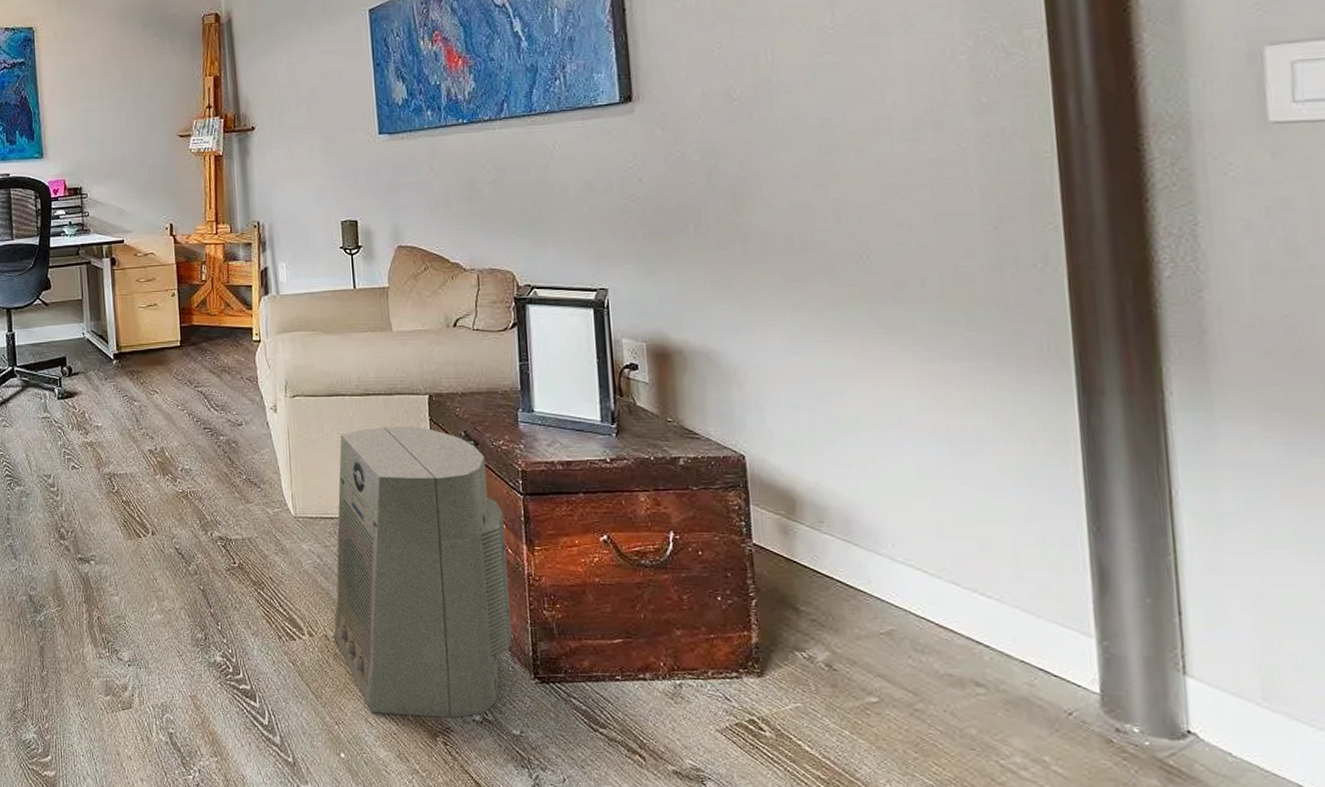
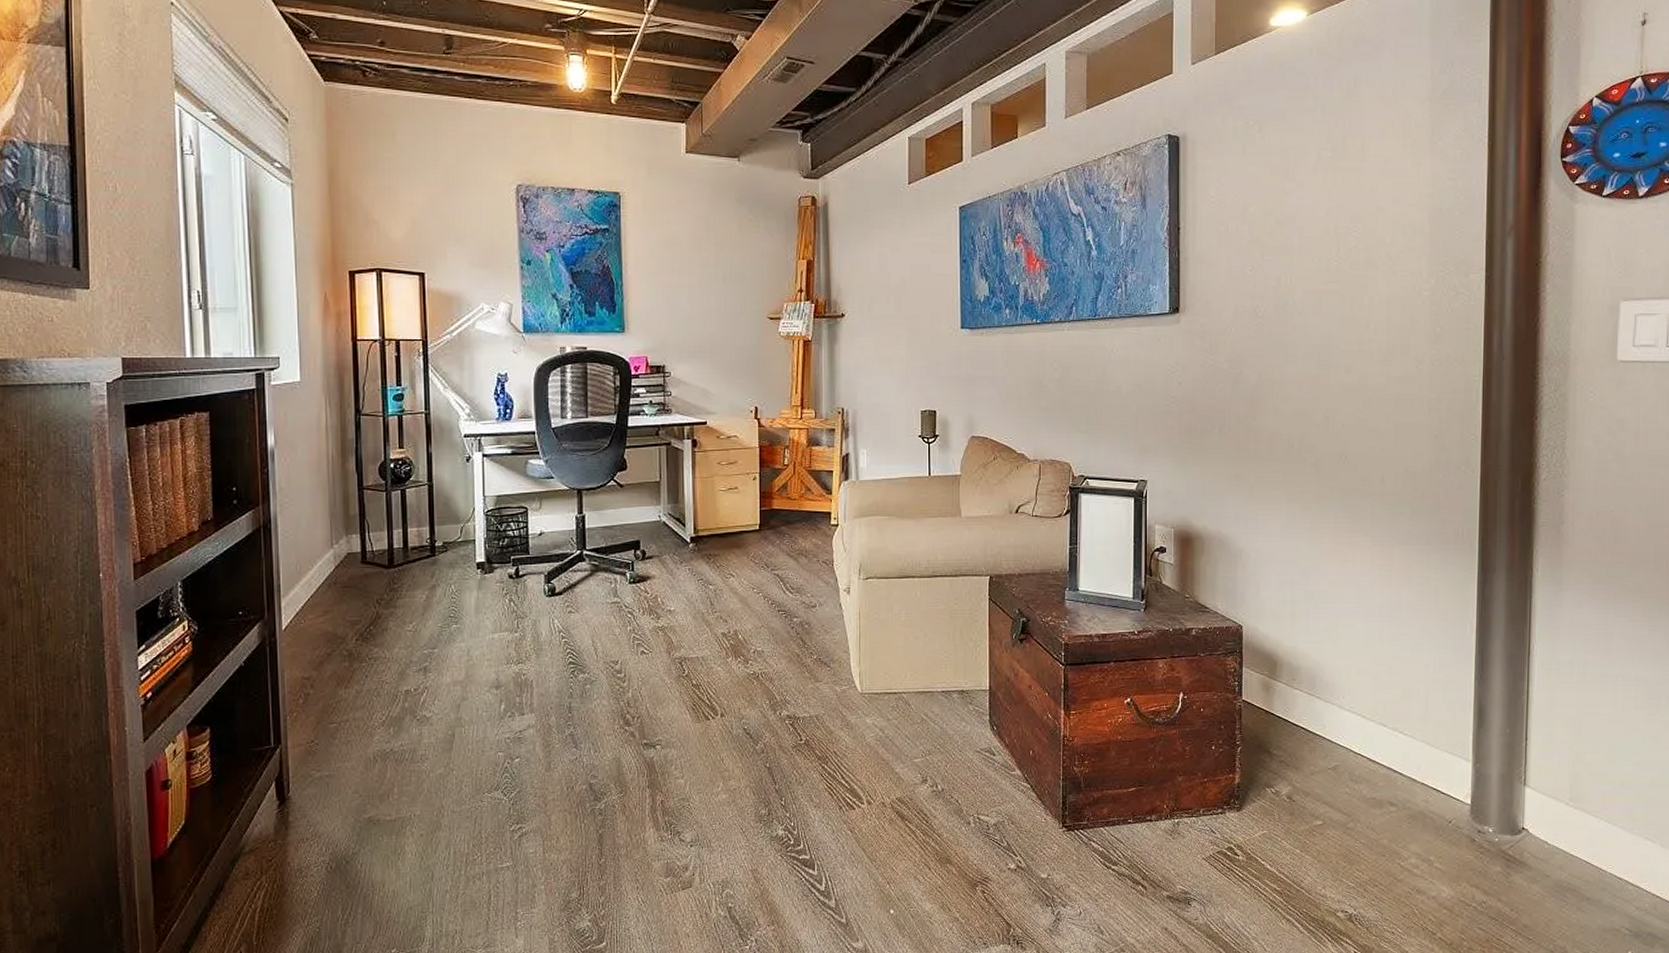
air purifier: present [334,427,512,718] -> none [891,606,1046,871]

